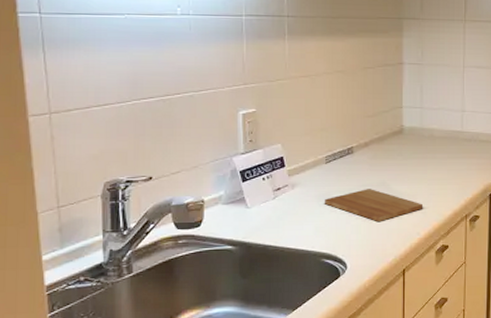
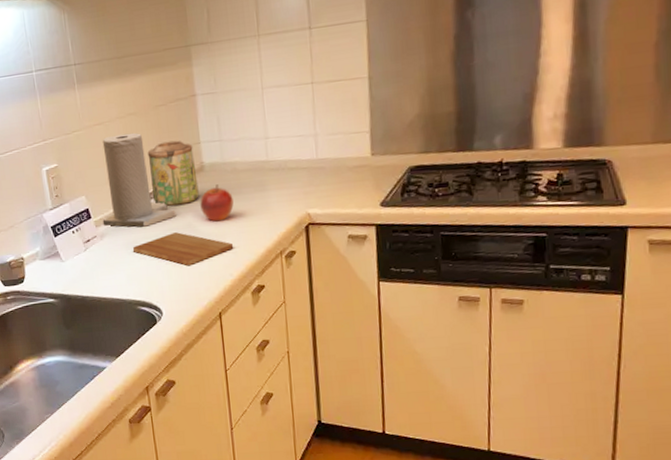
paper towel: none [296,89,372,182] -> present [102,132,176,228]
canister: none [350,102,396,164] -> present [147,140,199,207]
apple: none [396,148,427,182] -> present [200,184,234,222]

